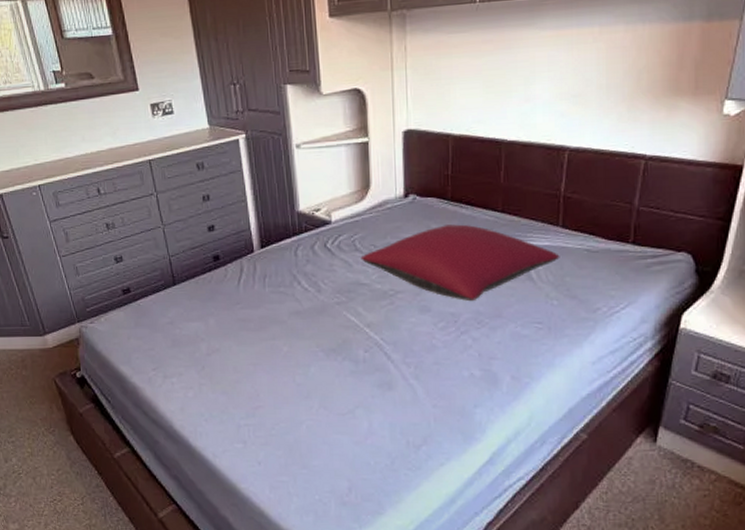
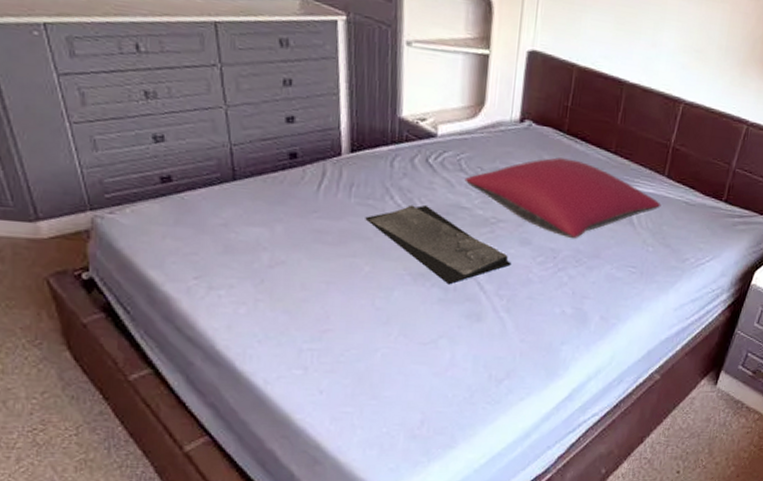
tray: none [279,285,414,357] -> present [365,205,512,285]

